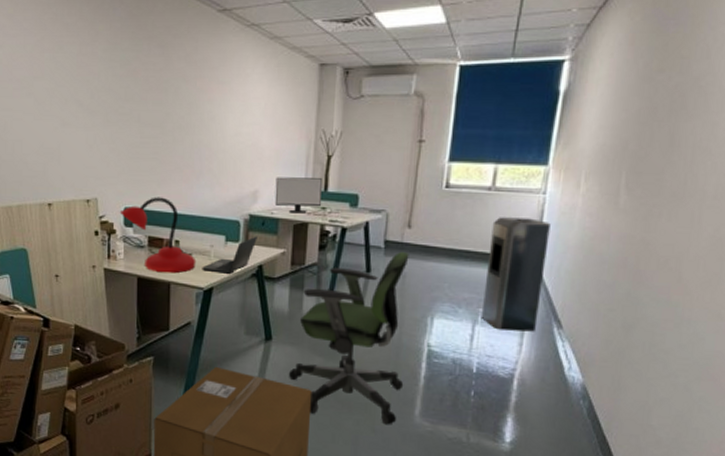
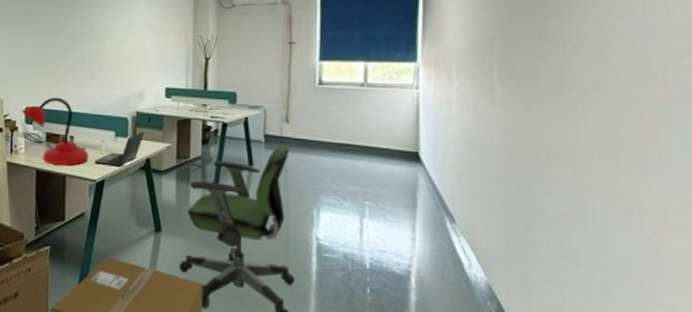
computer monitor: present [274,177,322,214] -> none [159,78,203,111]
water dispenser: present [481,217,551,332] -> none [368,111,429,226]

